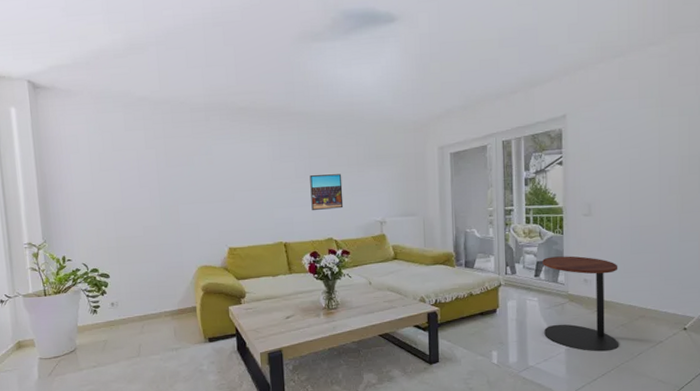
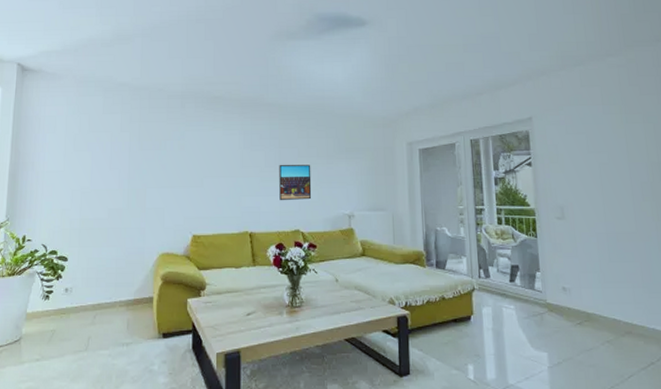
side table: present [542,256,618,352] -> none [517,261,606,372]

